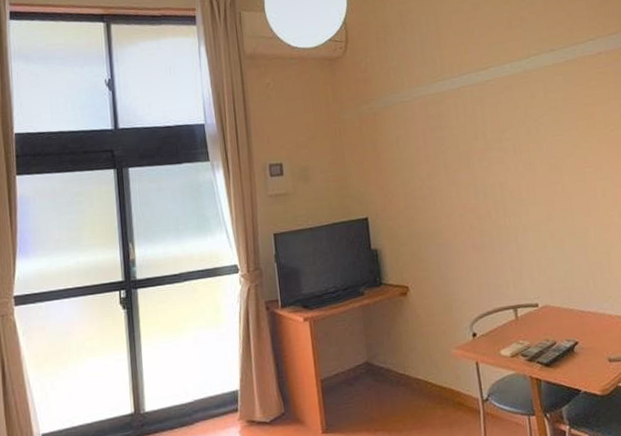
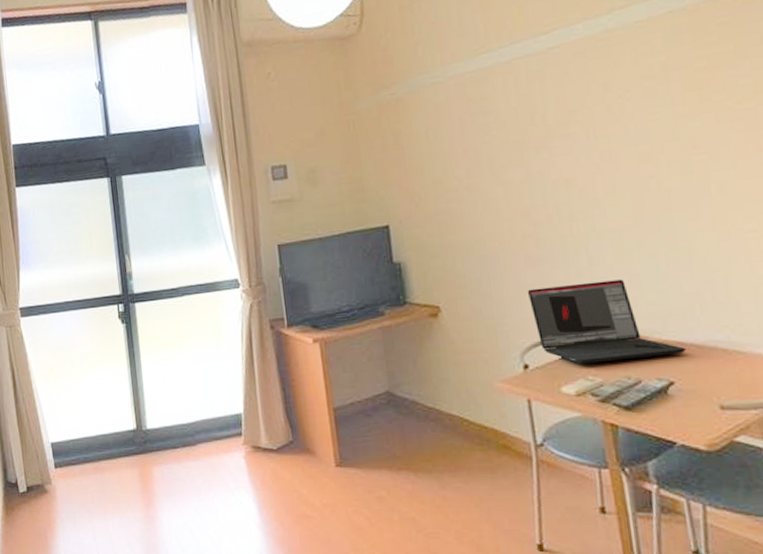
laptop: none [474,262,585,331] -> present [527,279,686,364]

